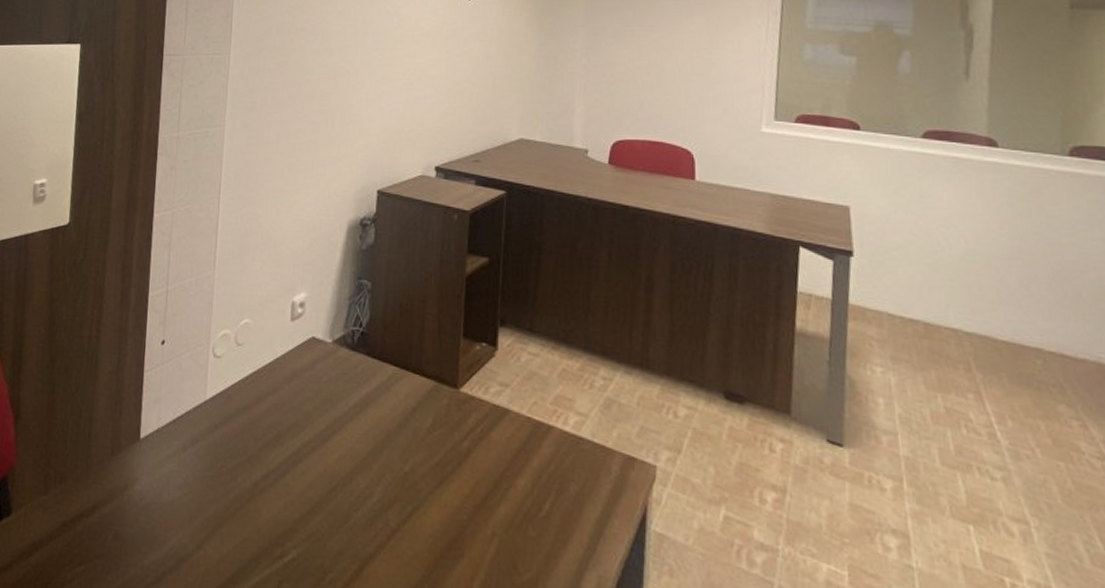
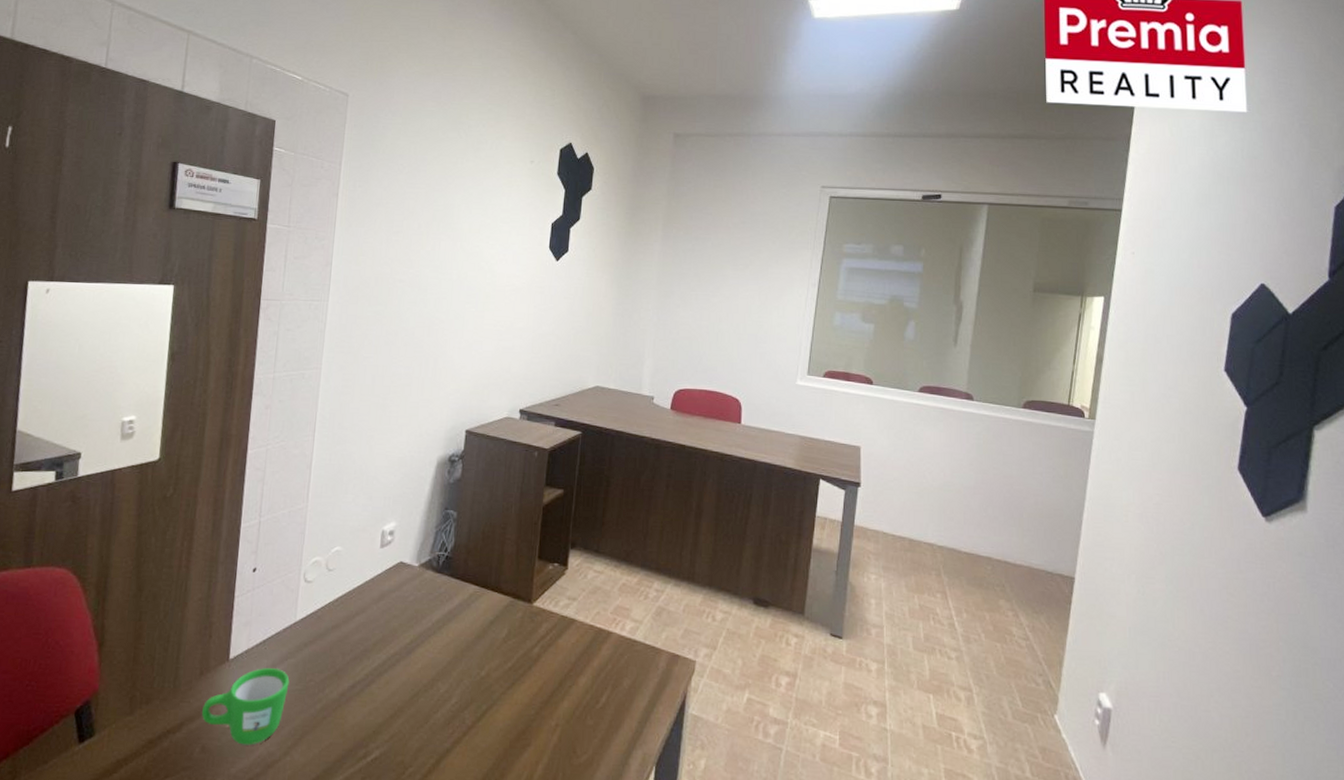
mug: none [113,450,201,536] -> present [201,668,290,745]

